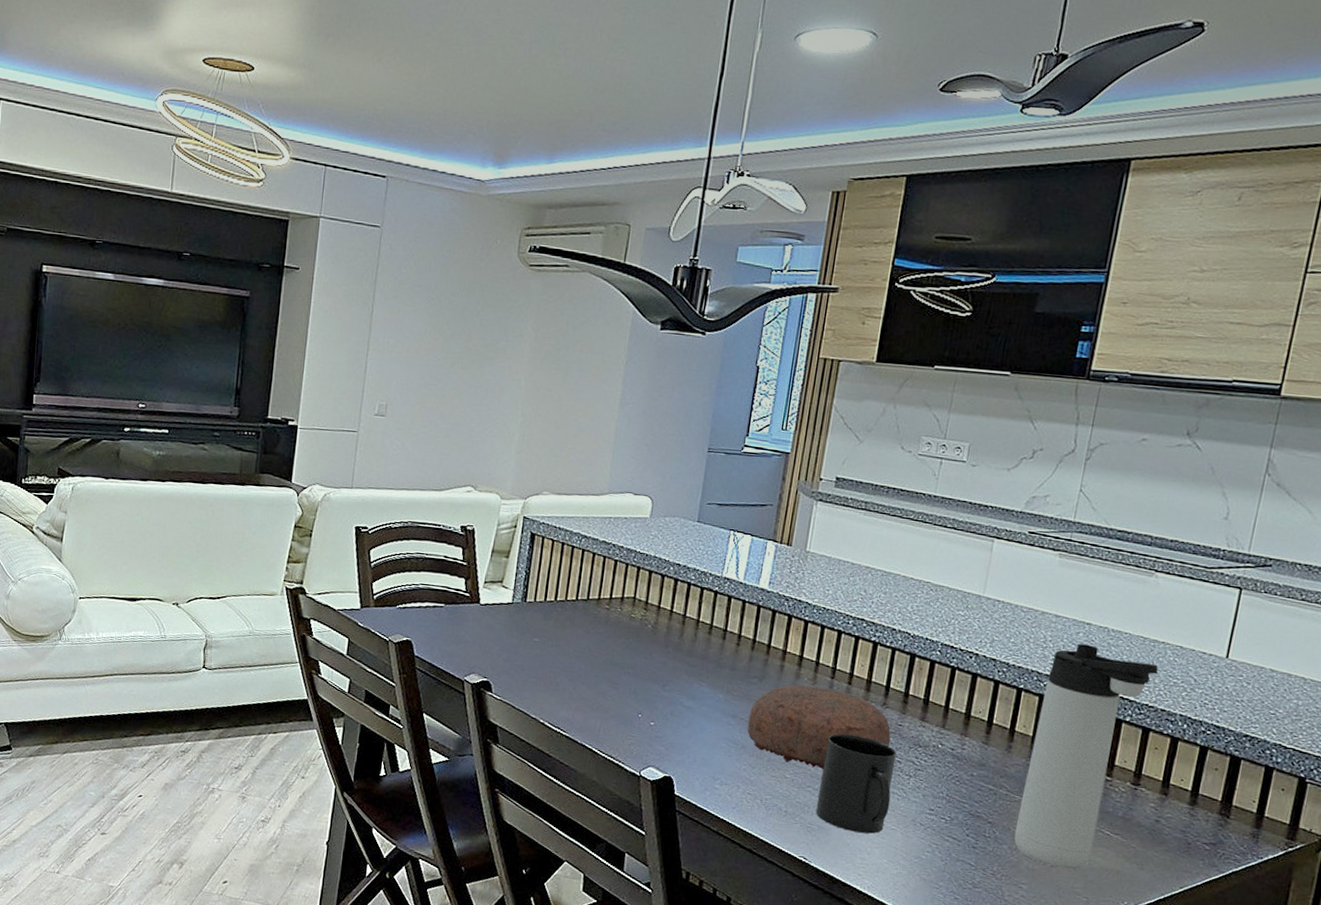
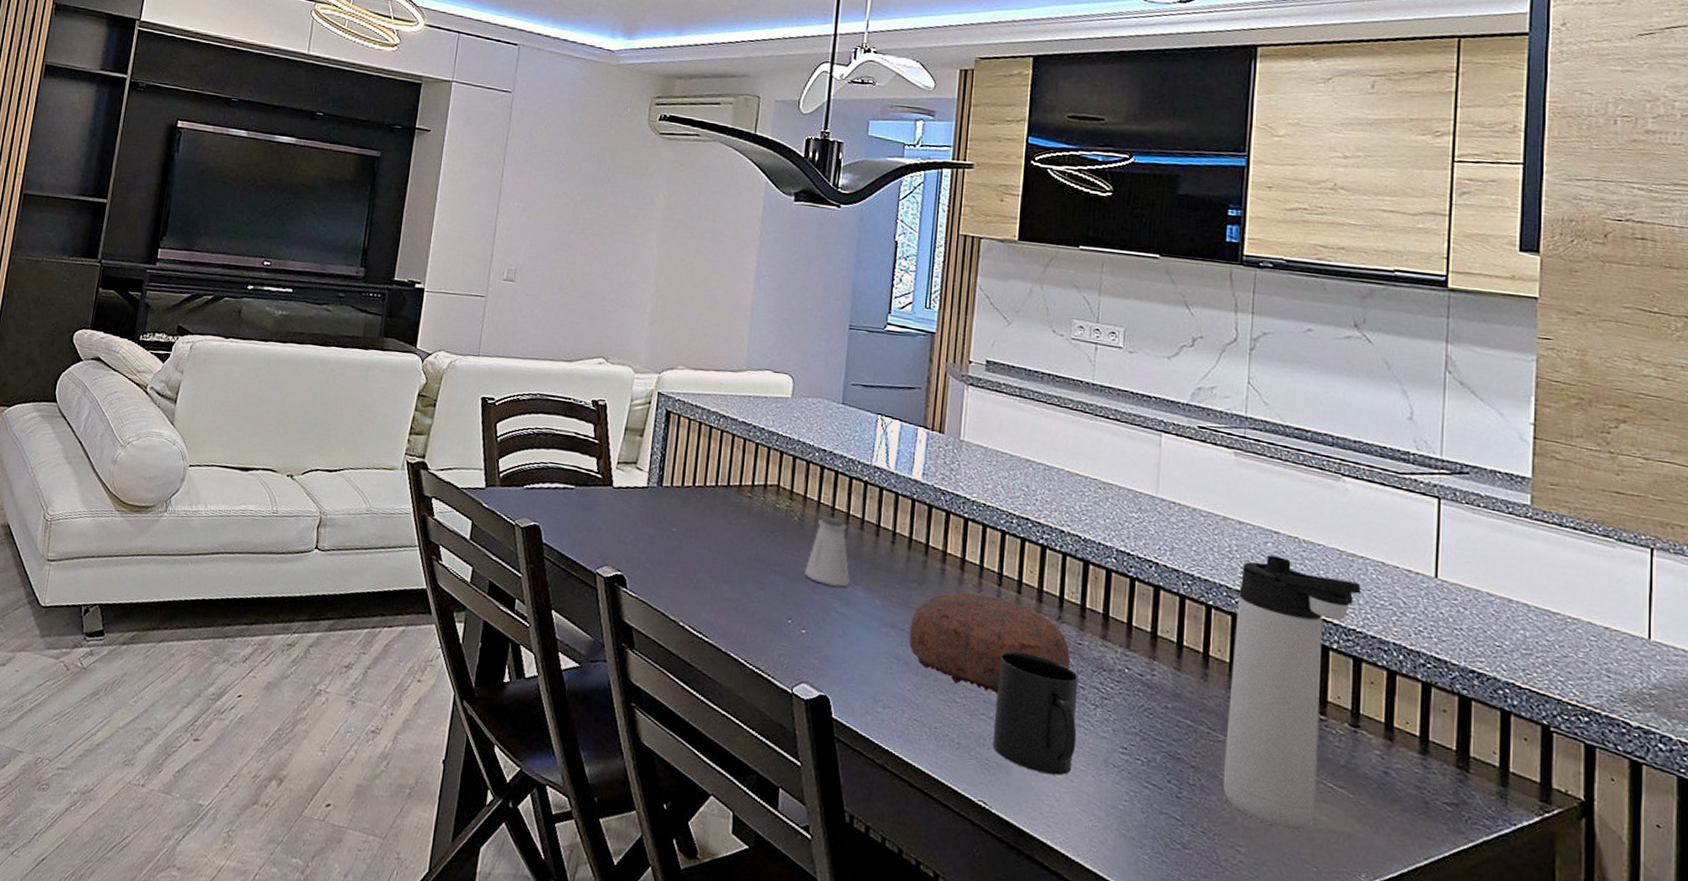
saltshaker: none [656,623,697,685] -> present [805,515,850,587]

